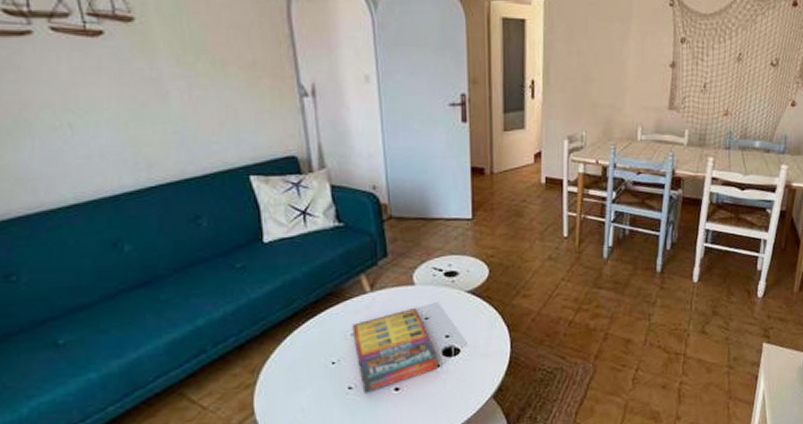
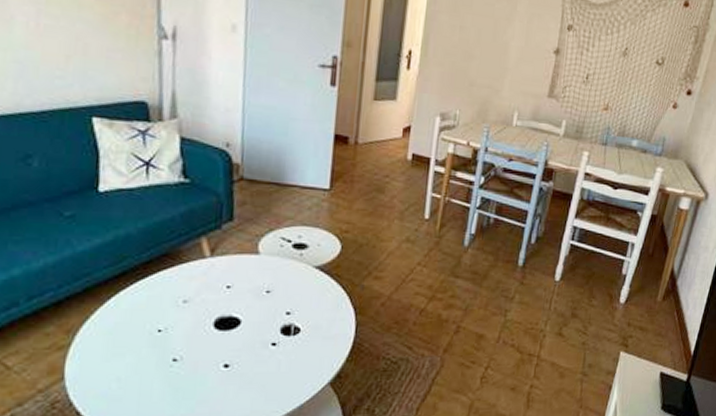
game compilation box: present [352,308,438,393] -> none [184,280,275,367]

